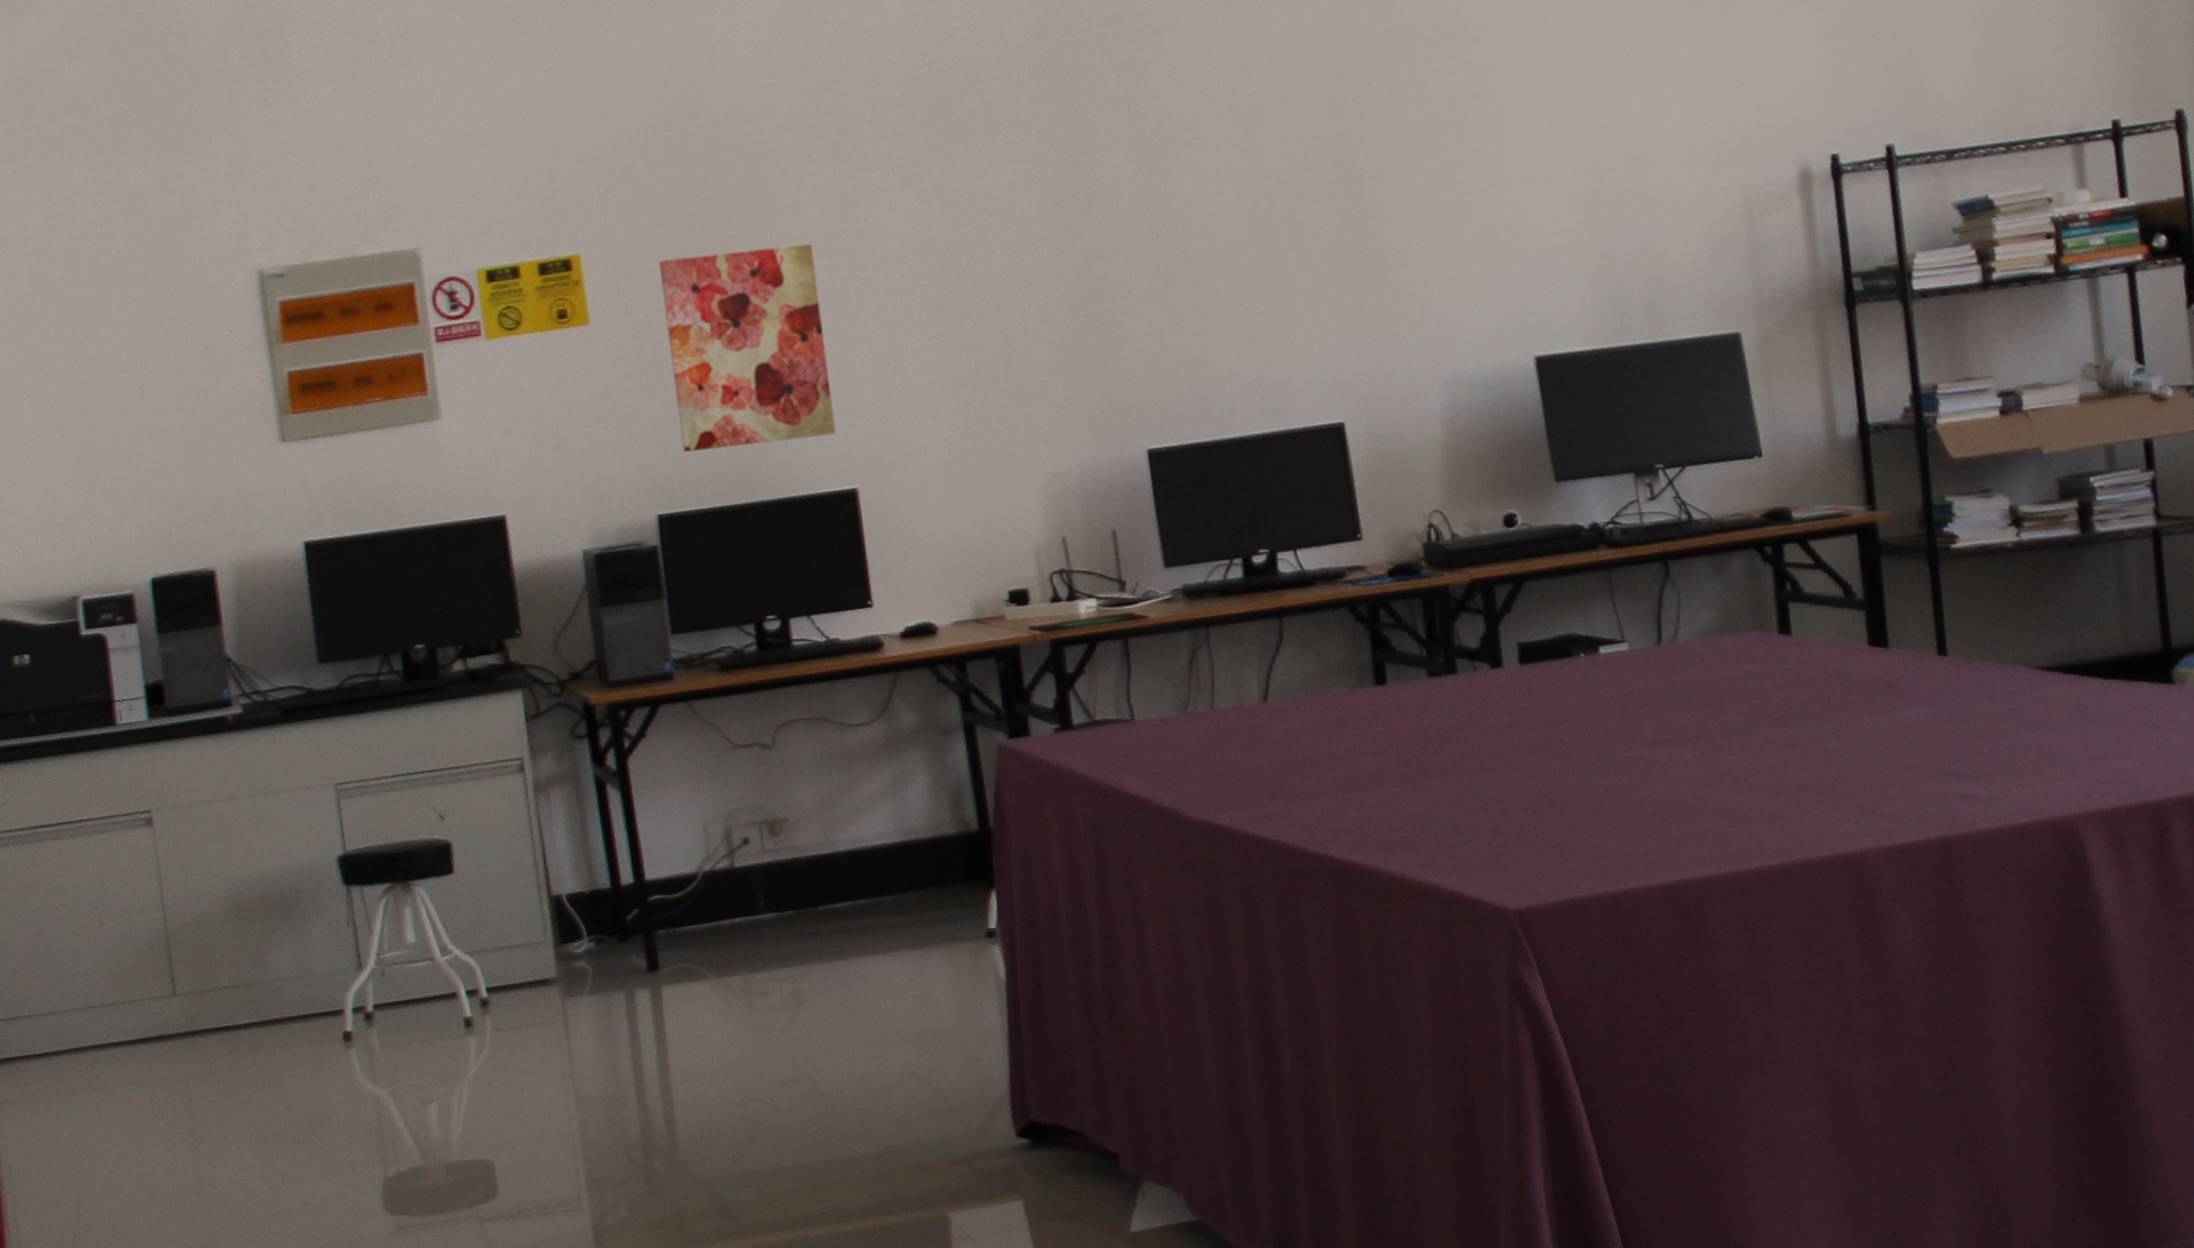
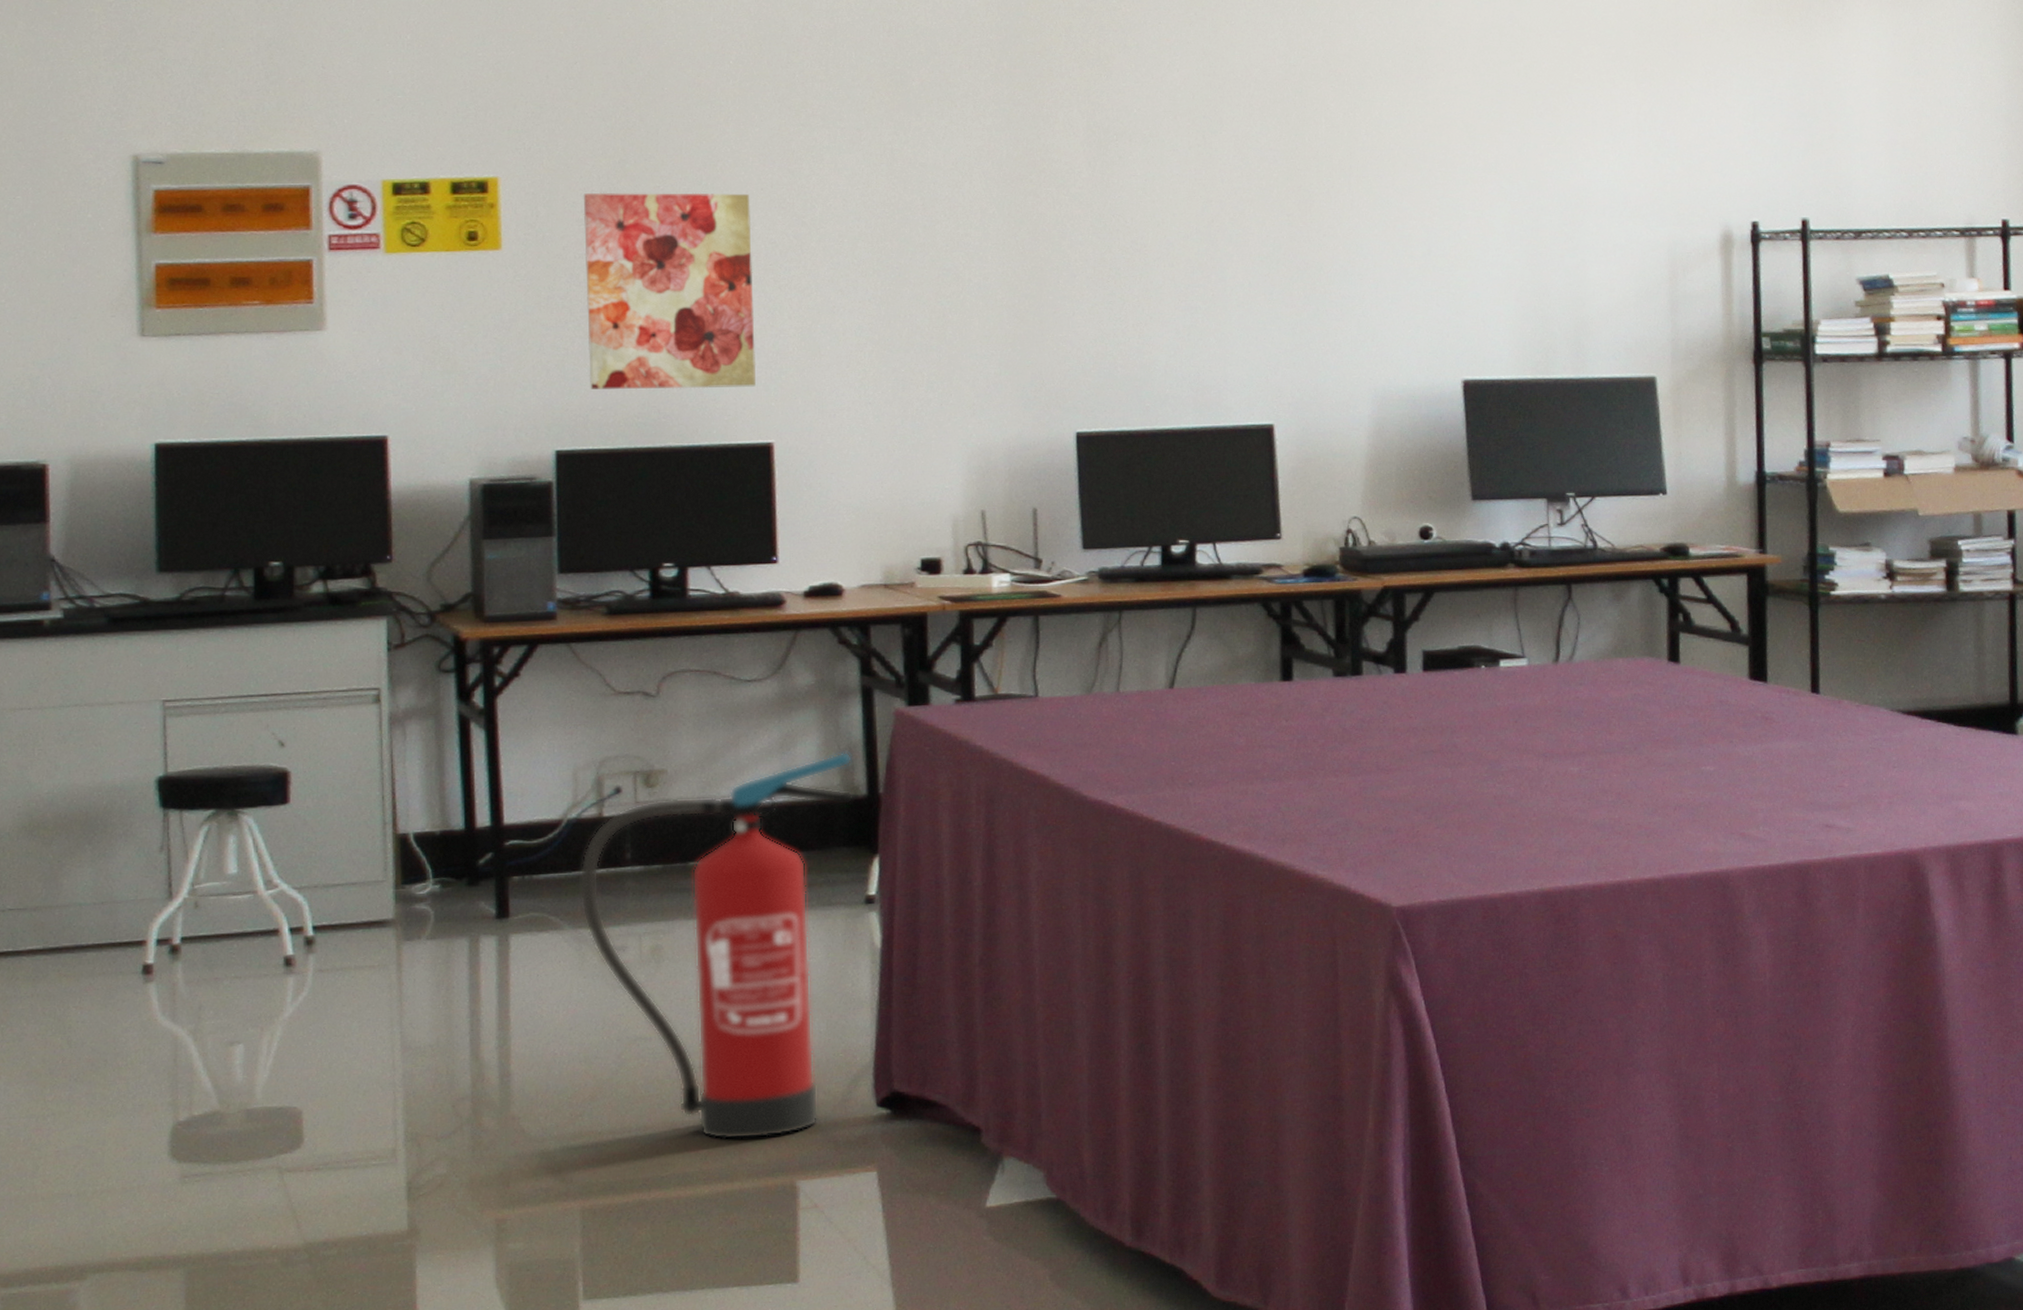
fire extinguisher: none [718,788,966,1175] -> present [579,751,853,1140]

